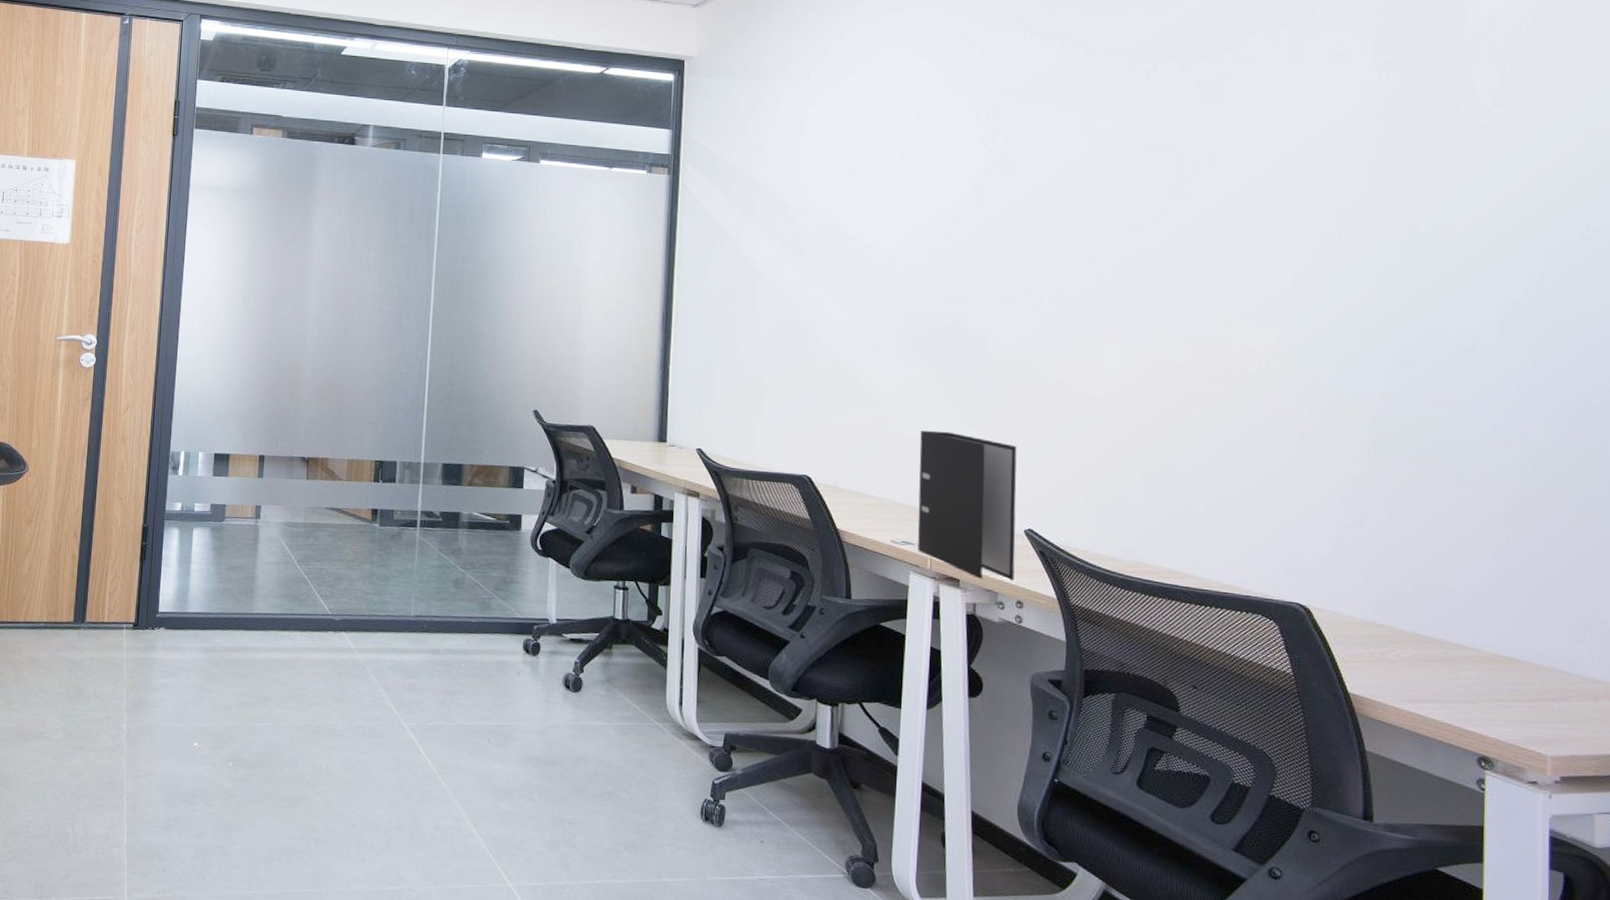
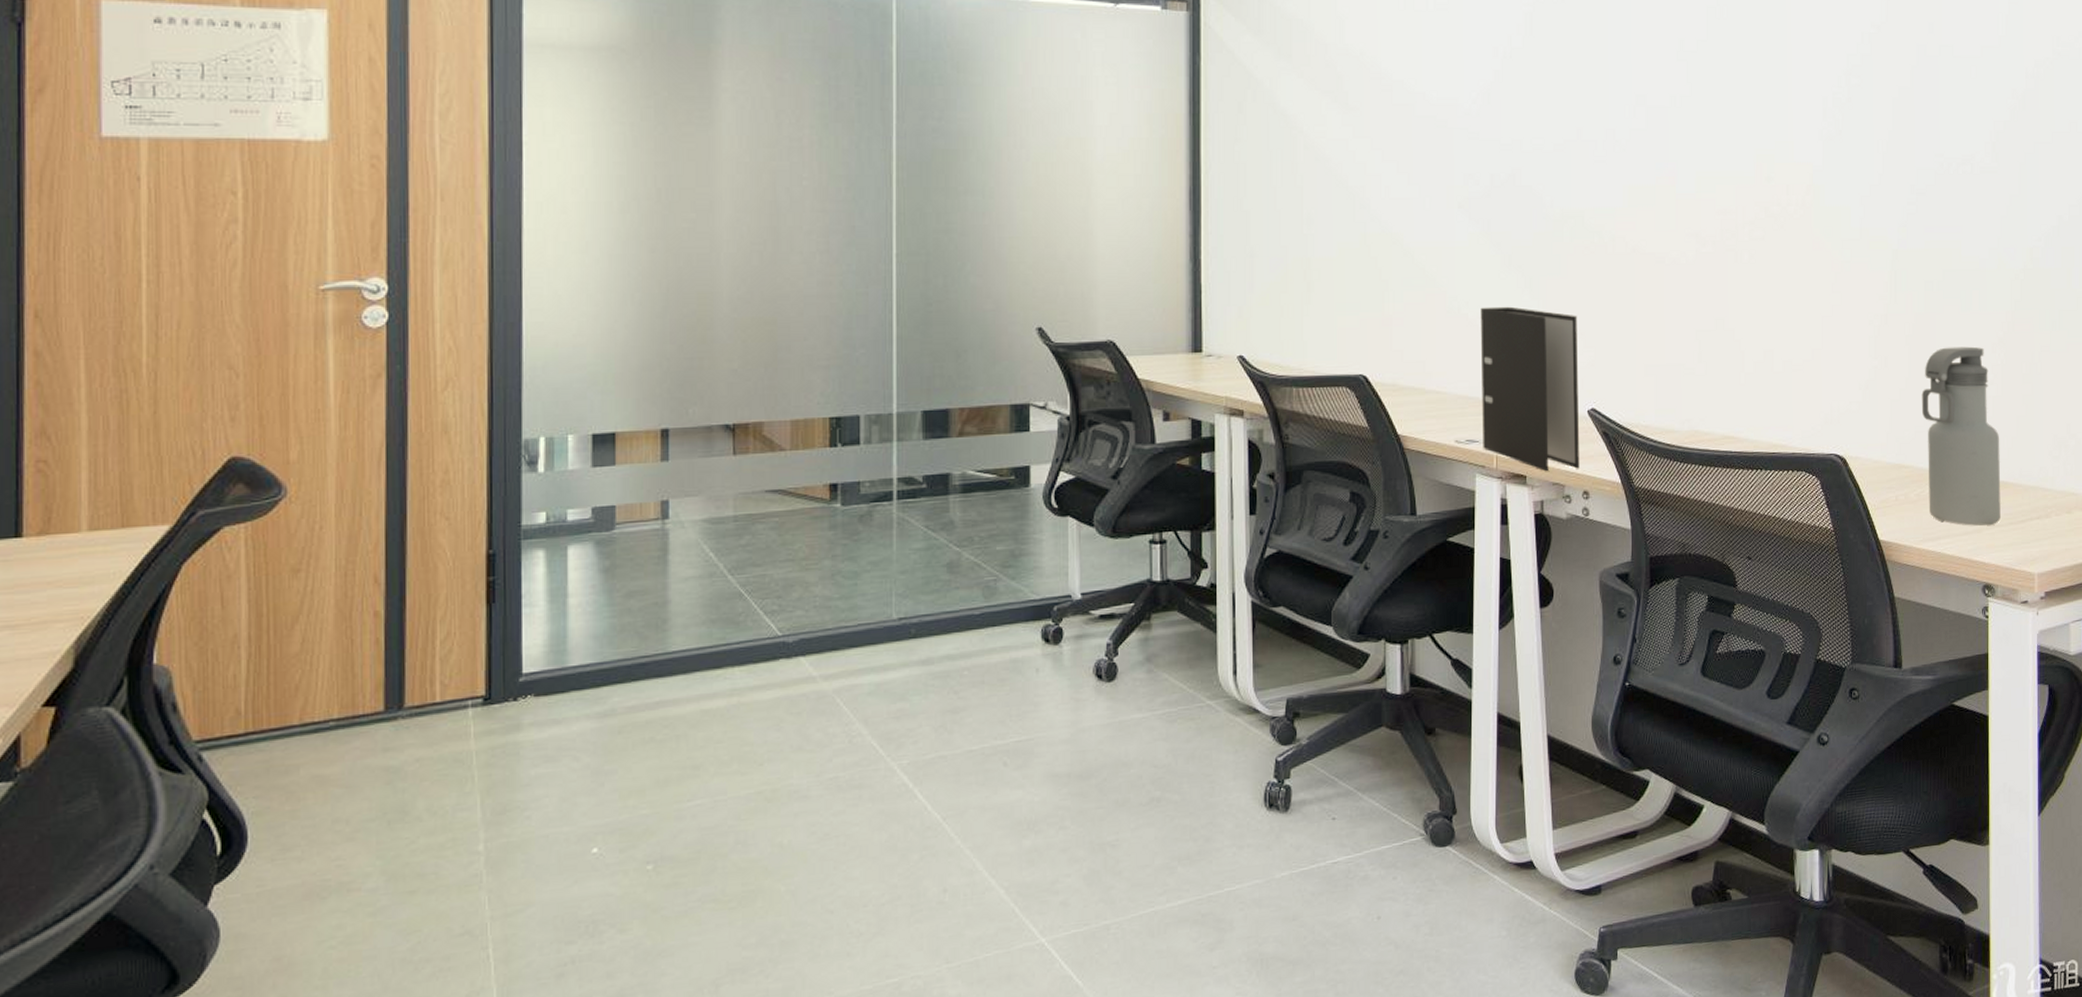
water bottle: none [1403,515,1504,699] -> present [1921,346,2001,527]

